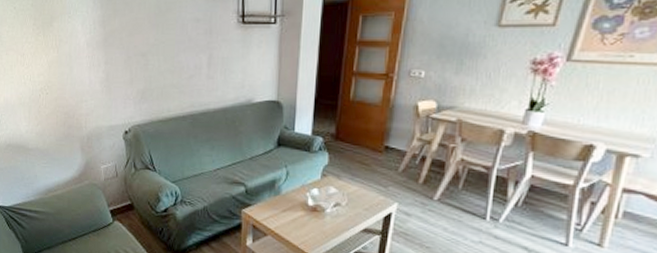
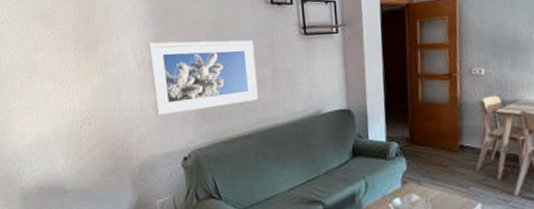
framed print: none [96,22,194,92] -> present [148,40,258,115]

